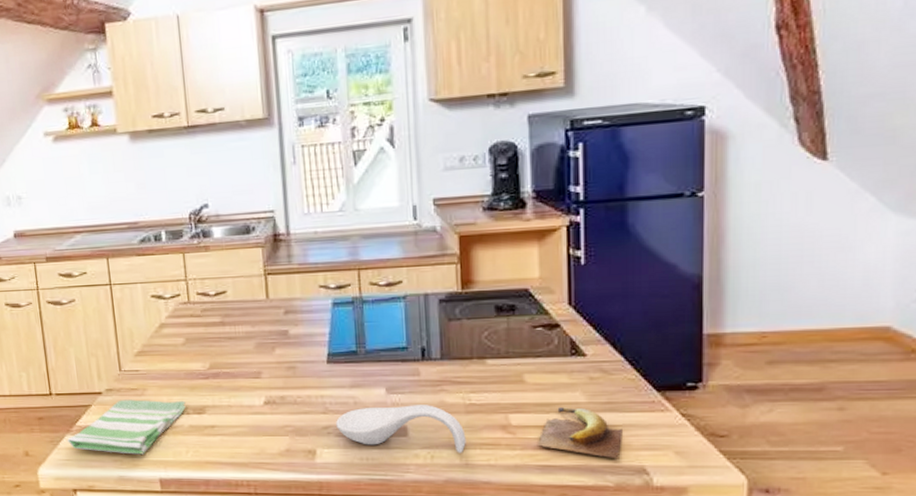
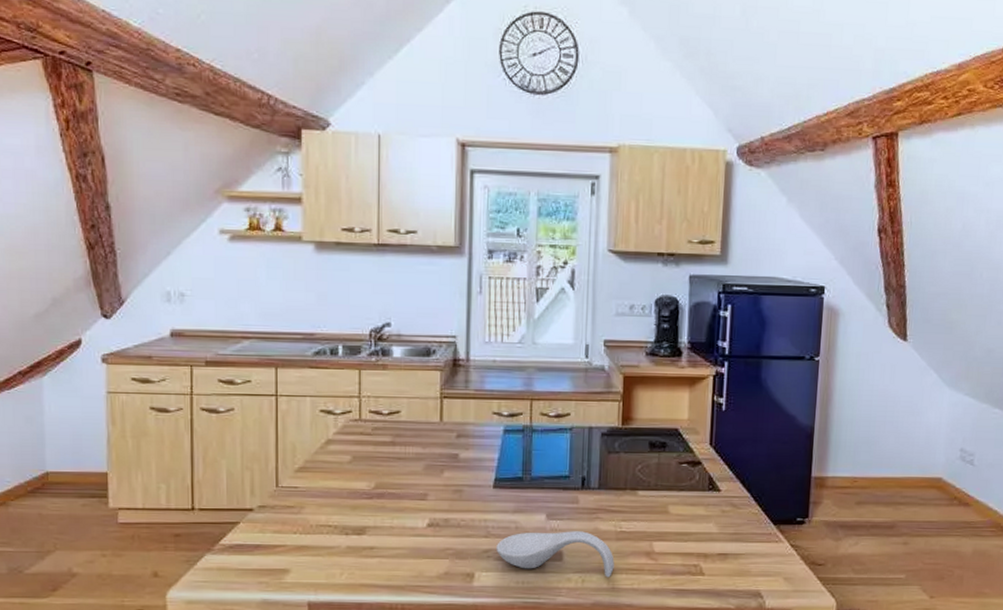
dish towel: present [67,399,186,455] -> none [207,517,345,576]
banana: present [538,407,622,459] -> none [675,537,745,584]

